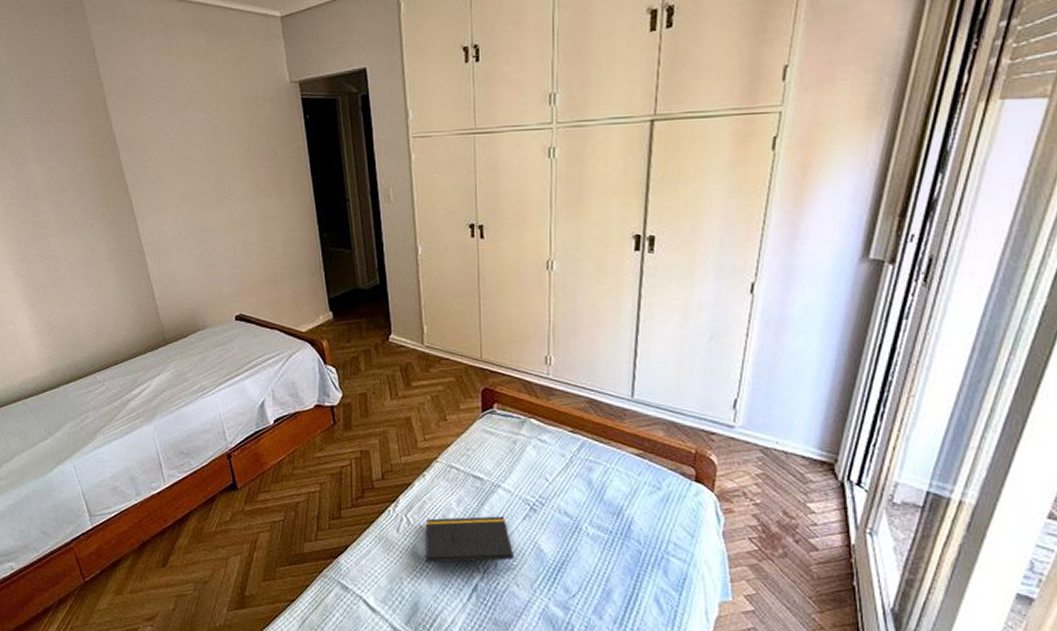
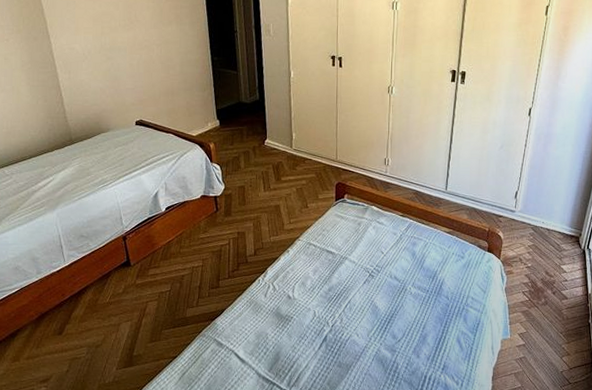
notepad: present [425,516,516,567] -> none [287,281,357,320]

